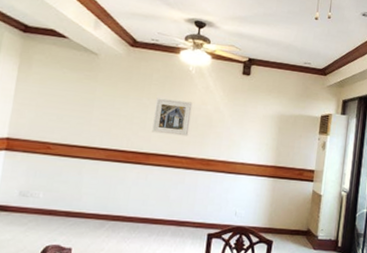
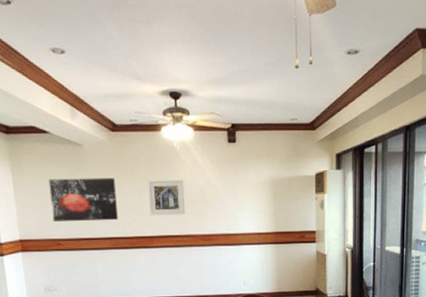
wall art: none [48,81,124,132] -> present [48,177,118,223]

